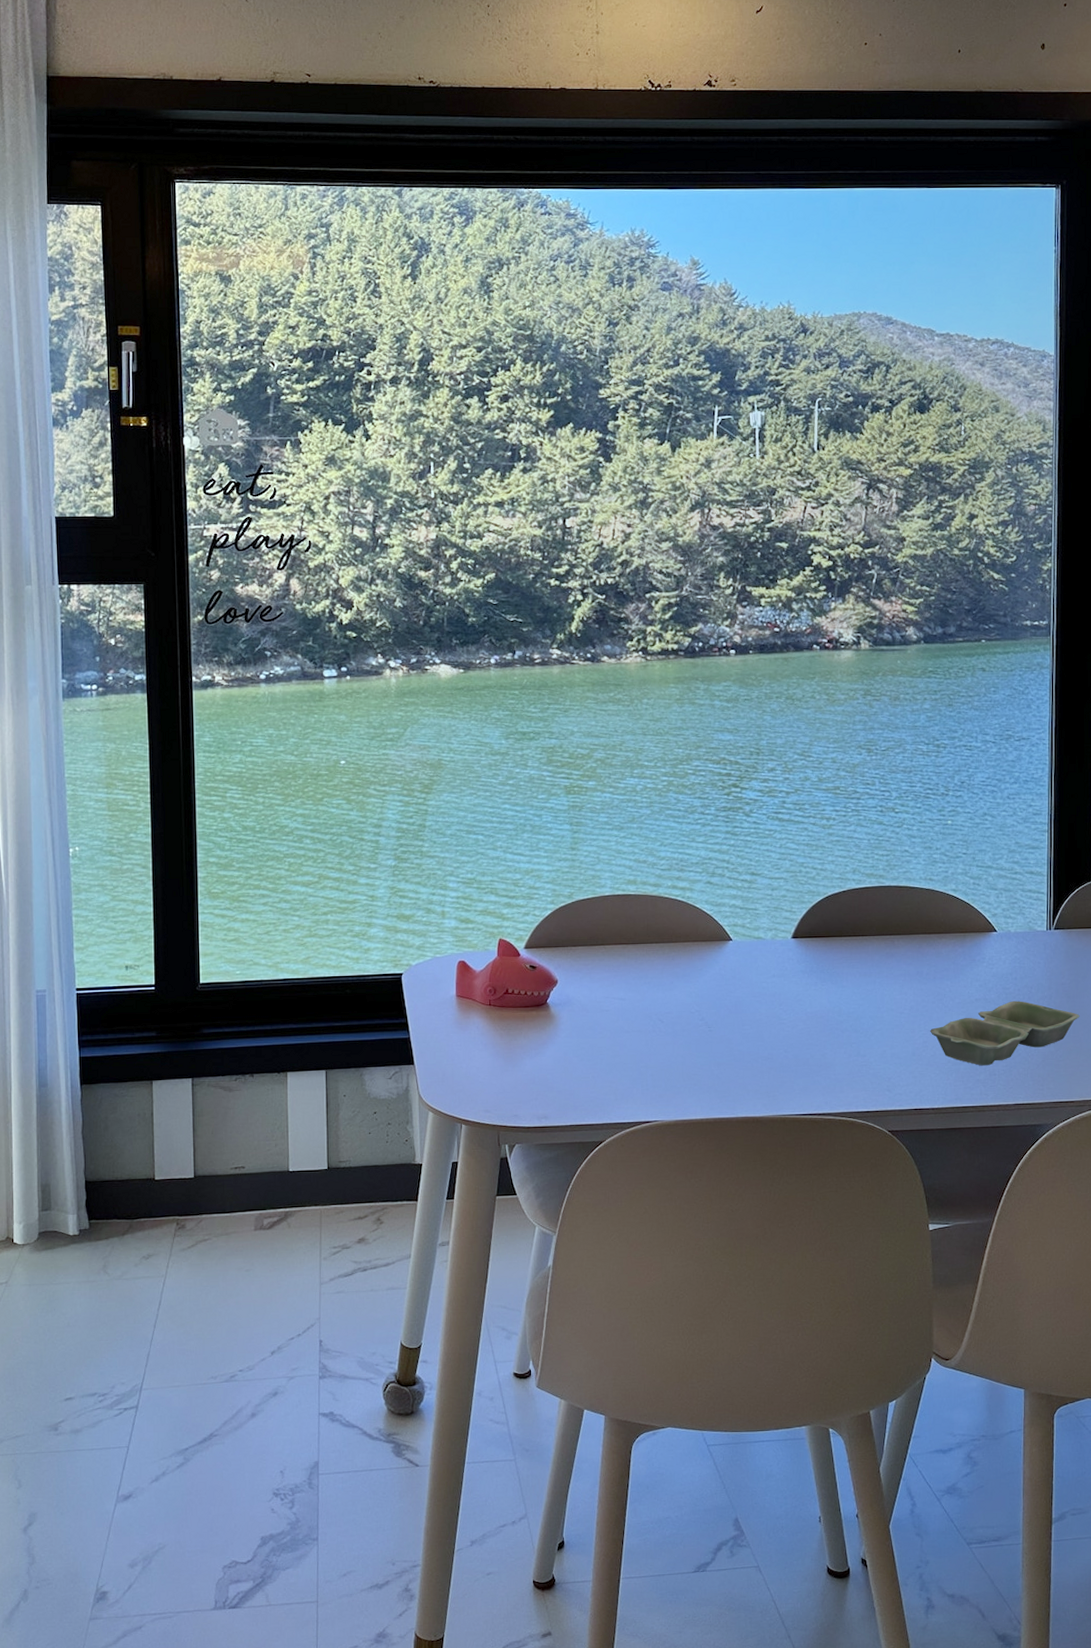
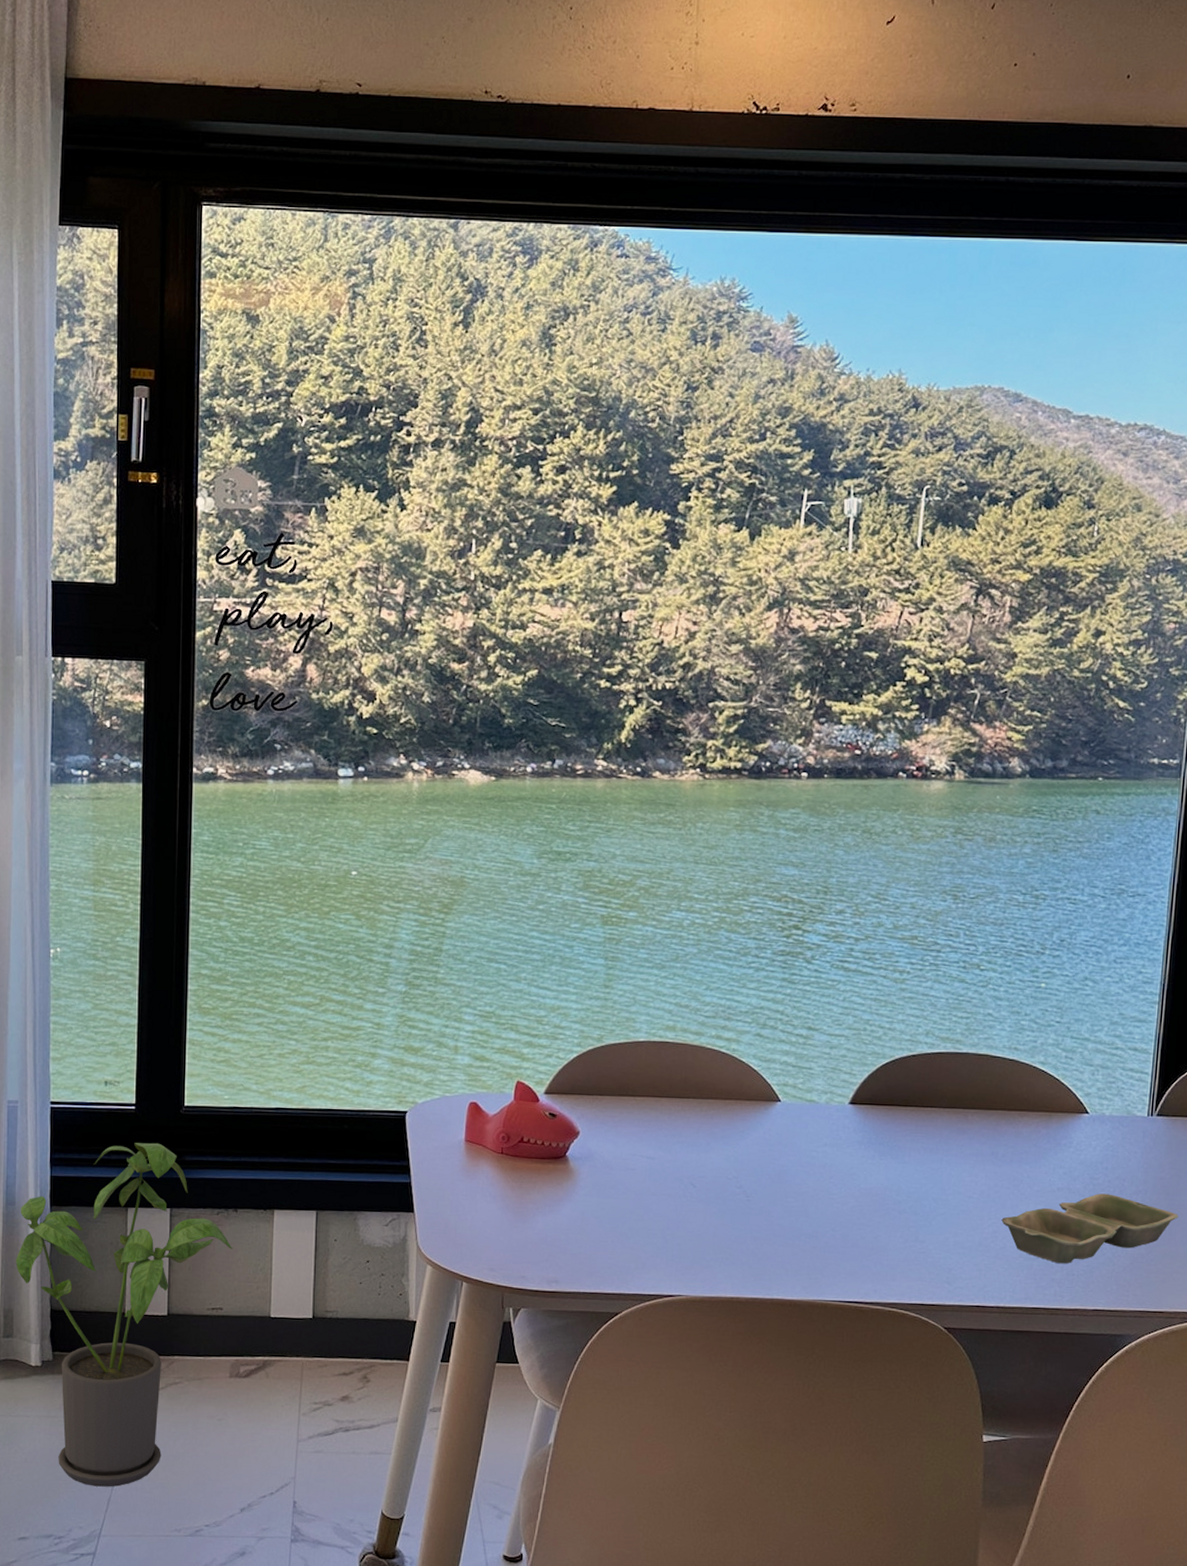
house plant: none [50,1019,252,1343] -> present [16,1142,233,1487]

